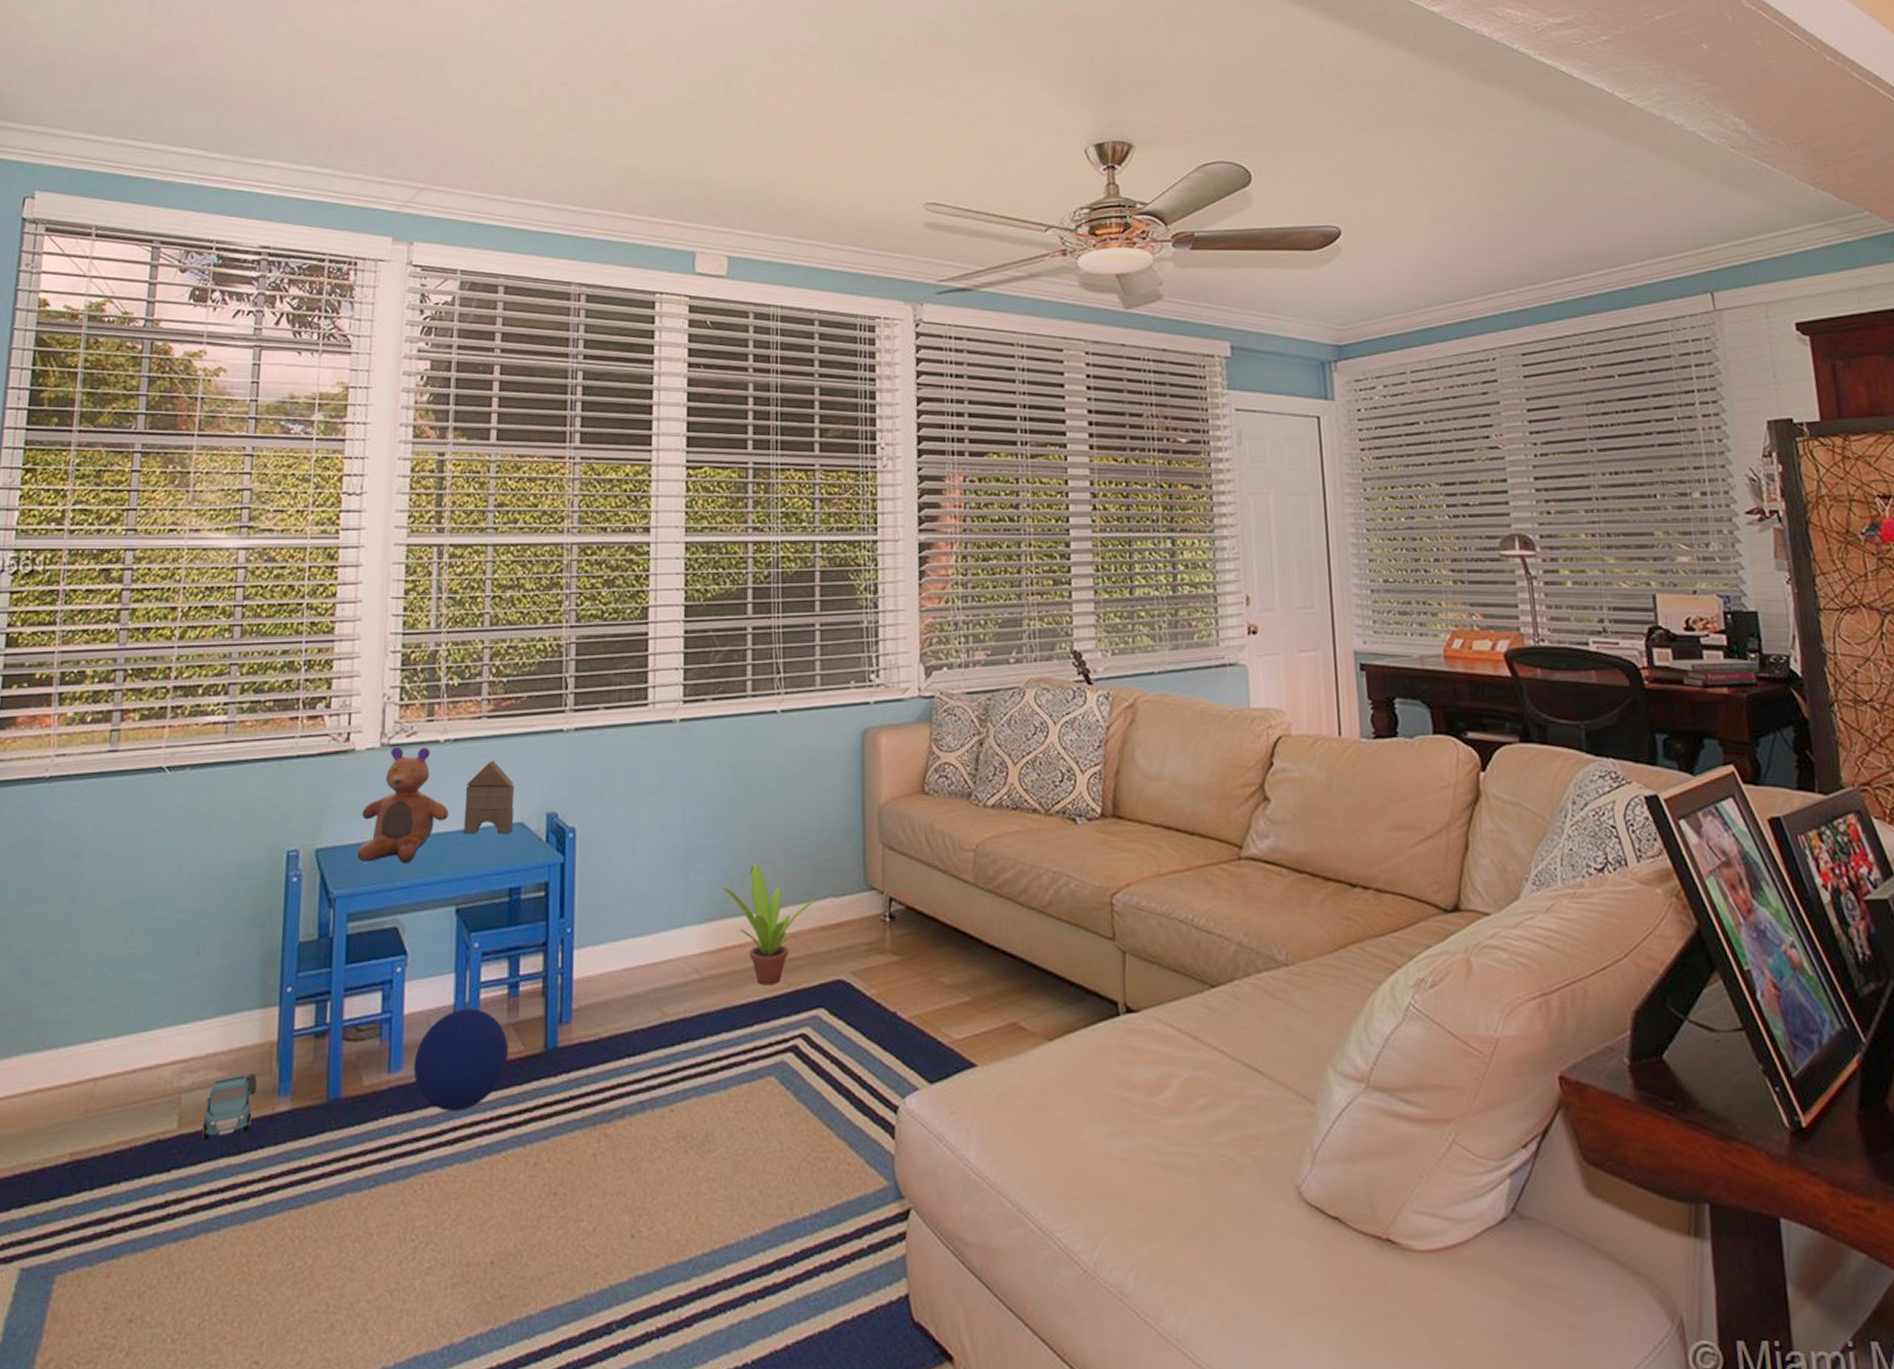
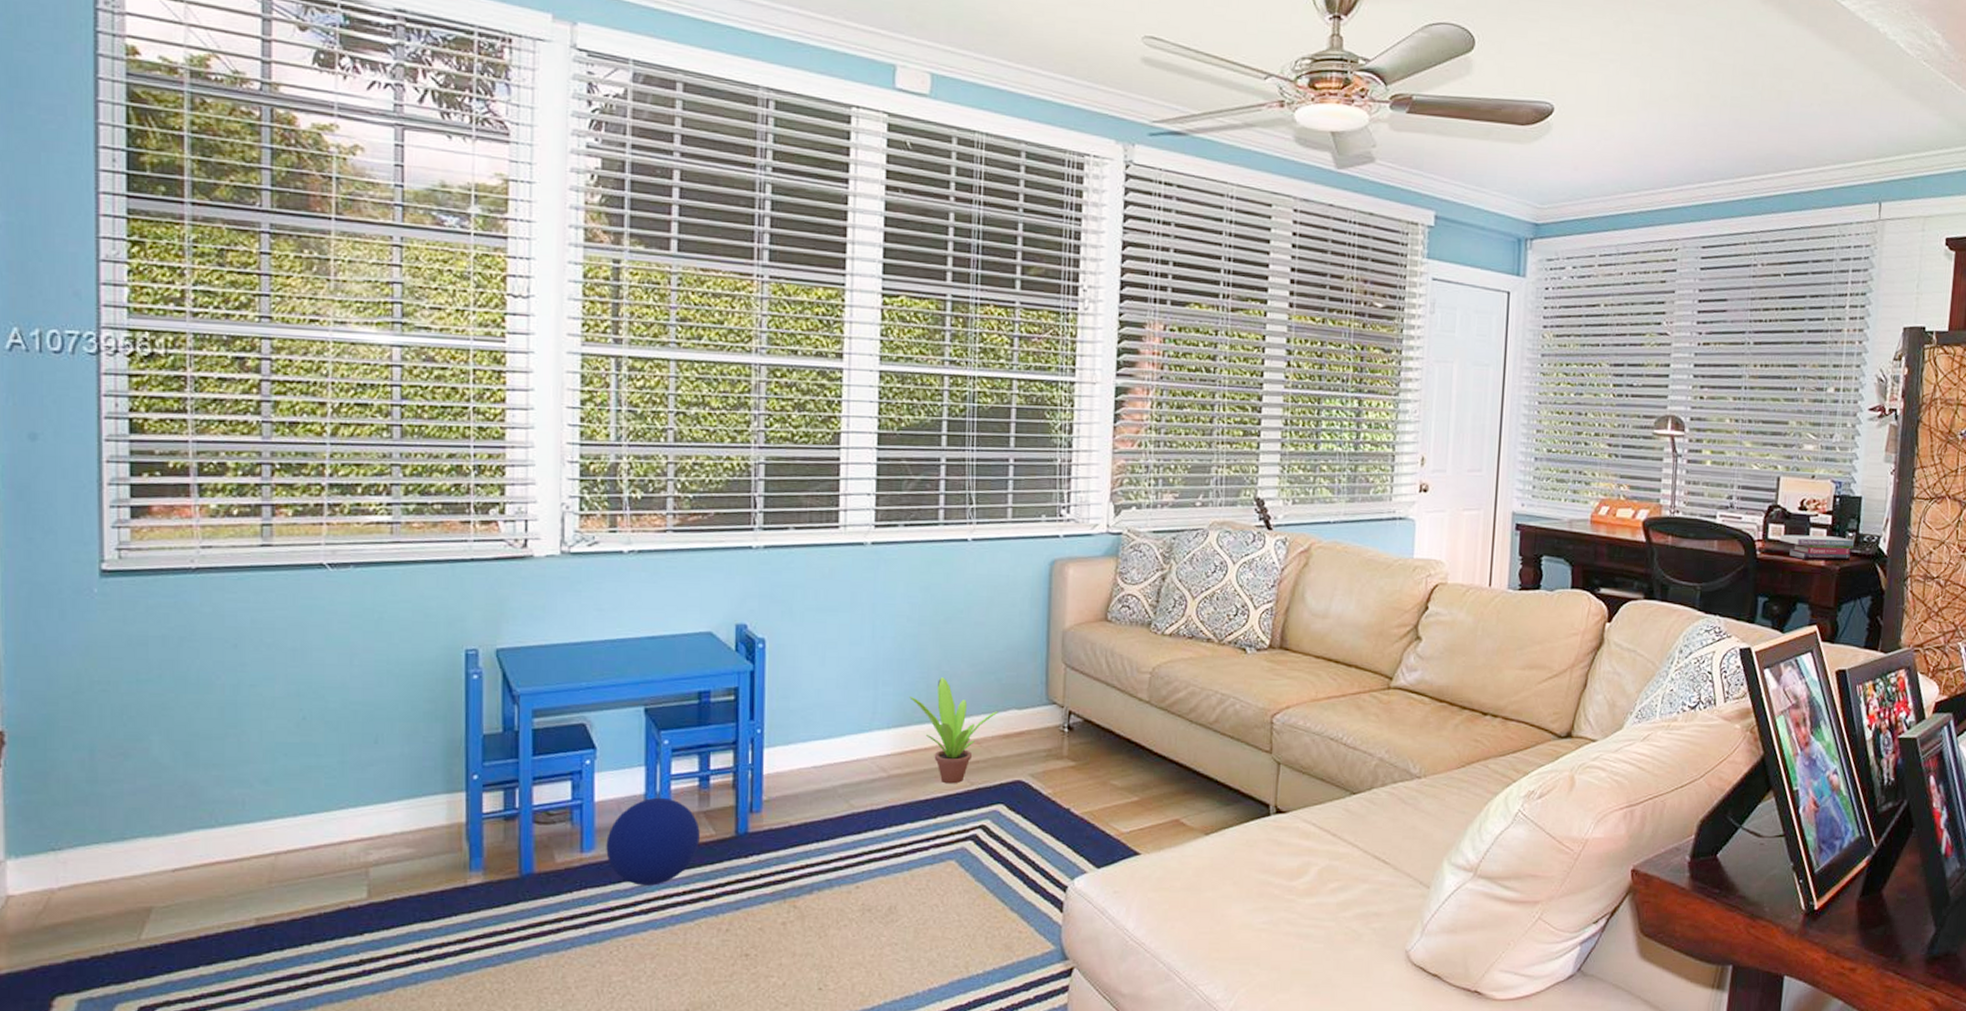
toy truck: present [202,1073,257,1141] -> none [394,850,447,909]
toy: present [357,747,449,863] -> none [540,555,635,666]
toy blocks: present [463,760,515,834] -> none [650,572,703,642]

